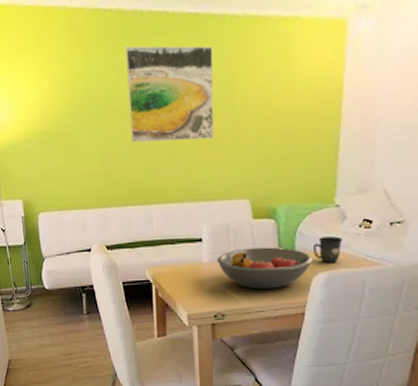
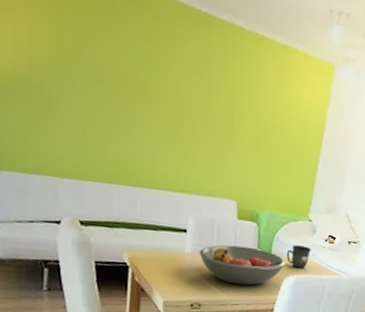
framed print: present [126,46,214,143] -> none [122,20,218,136]

